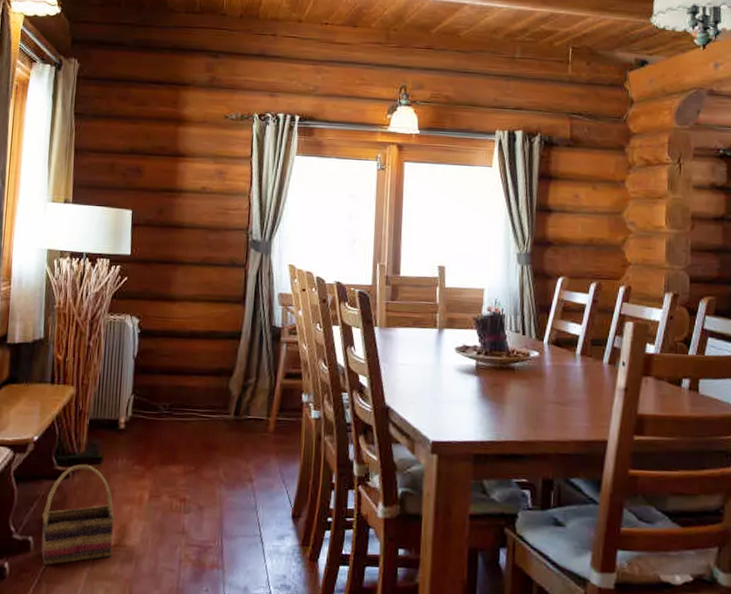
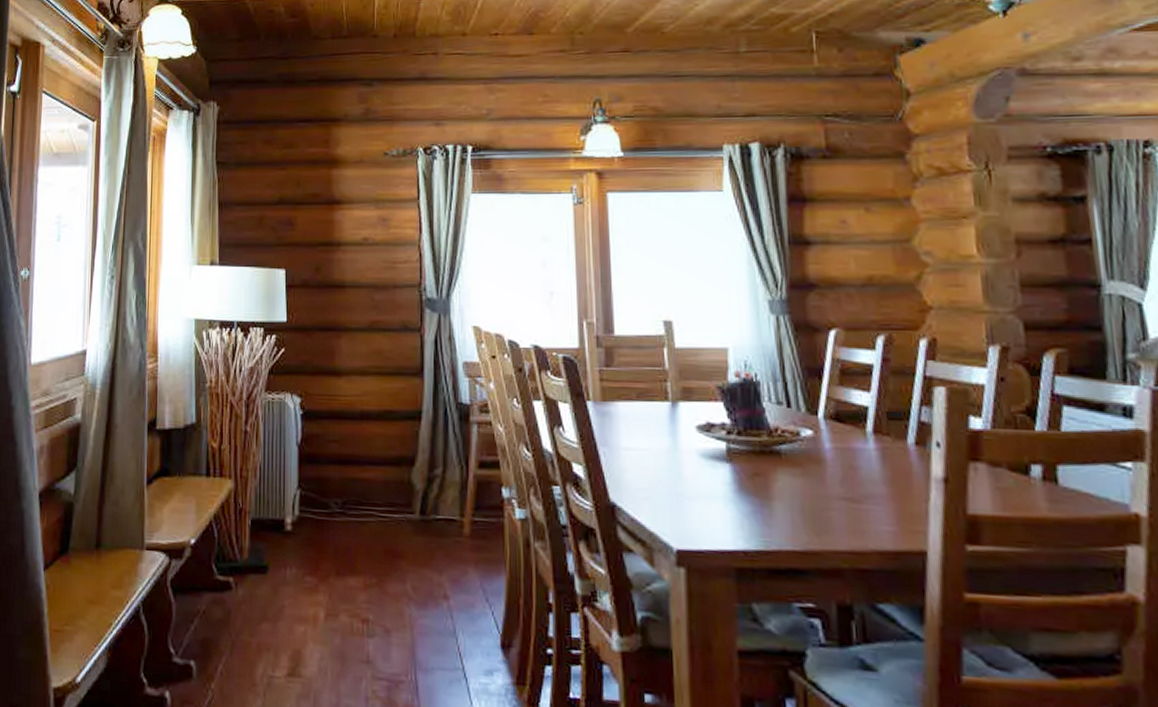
basket: present [41,464,116,565] -> none [203,573,287,697]

